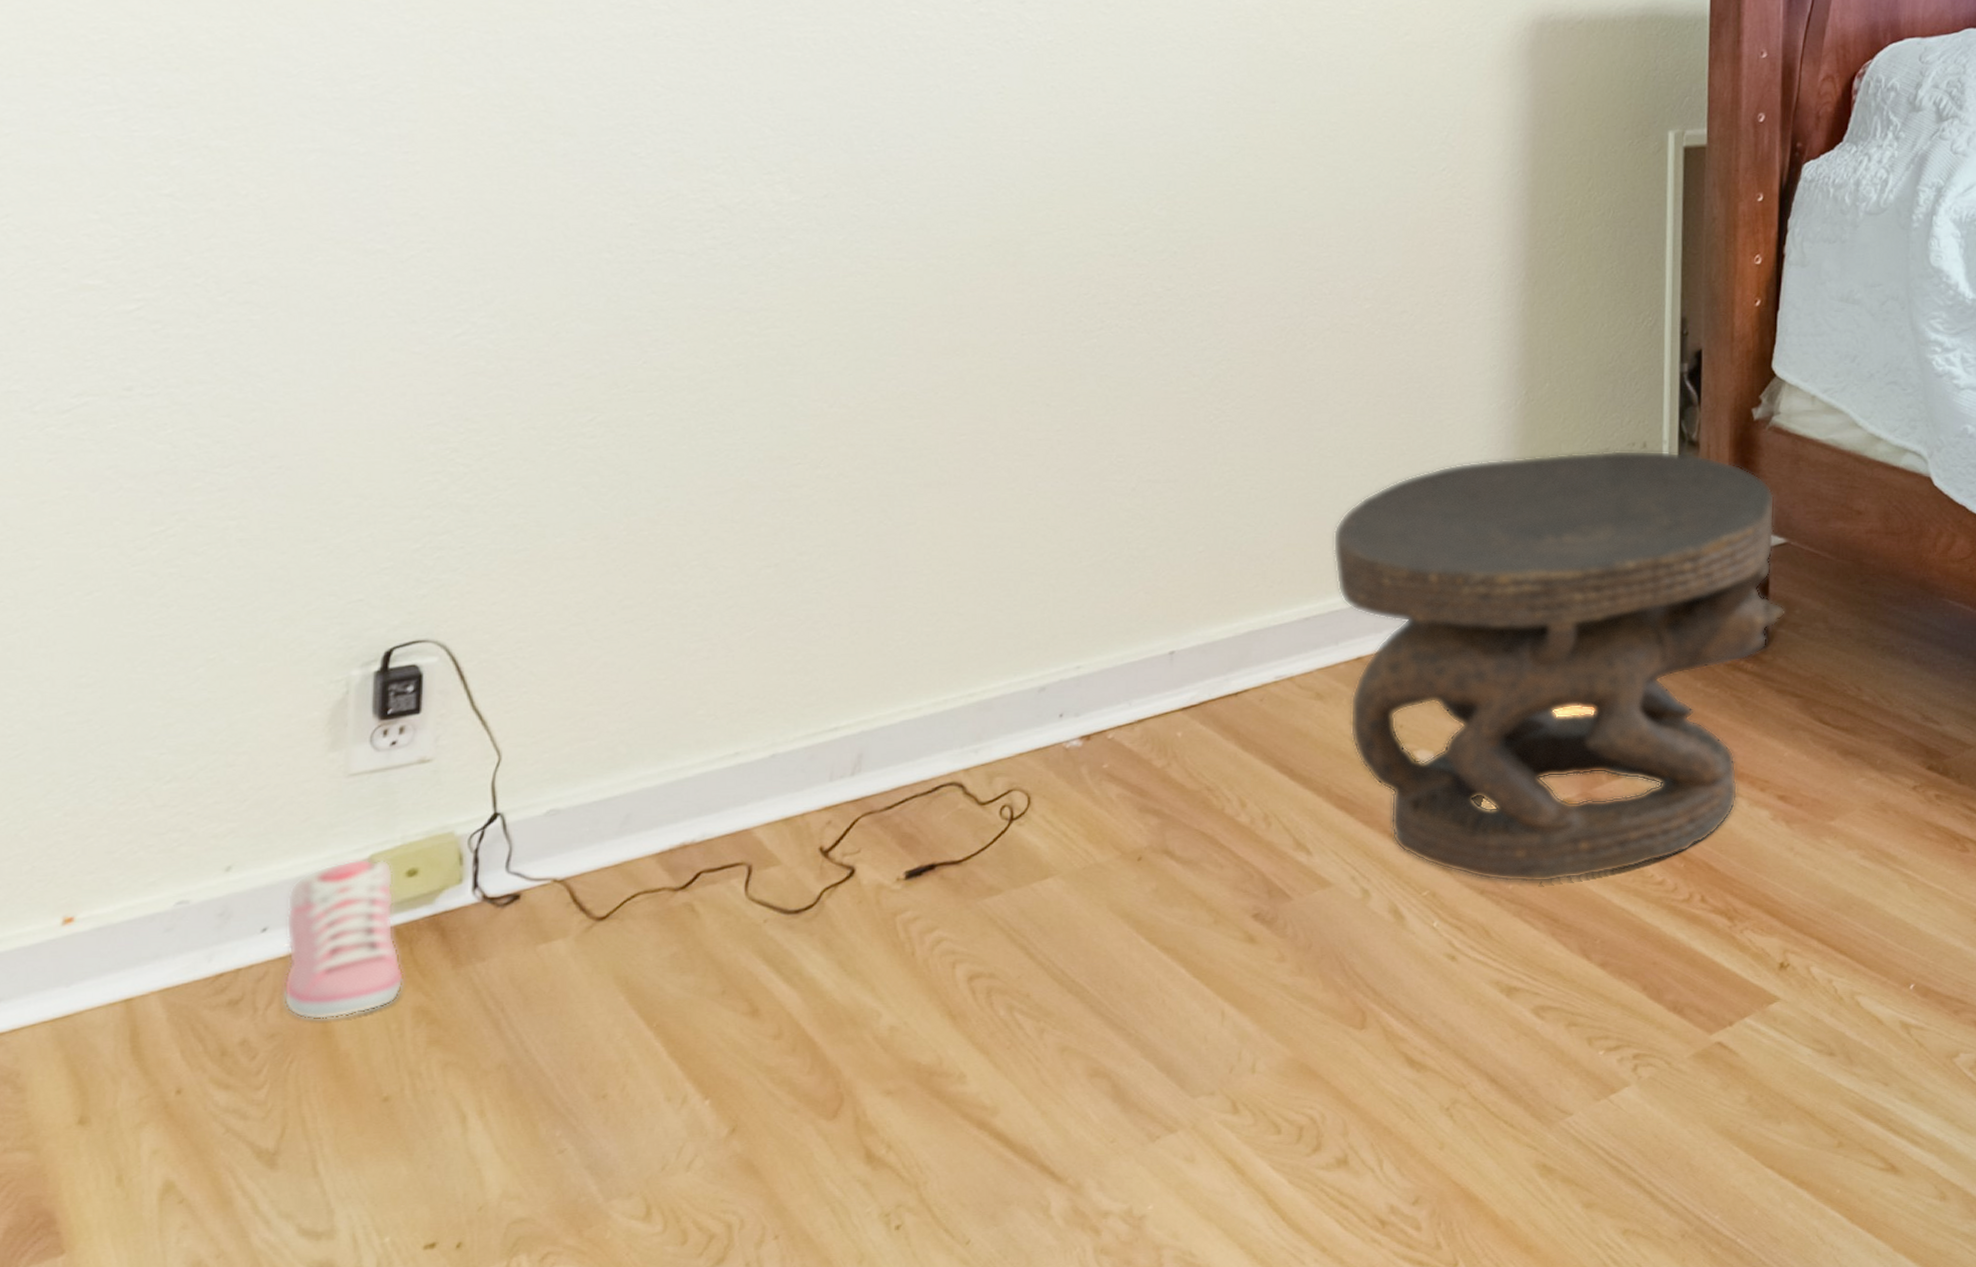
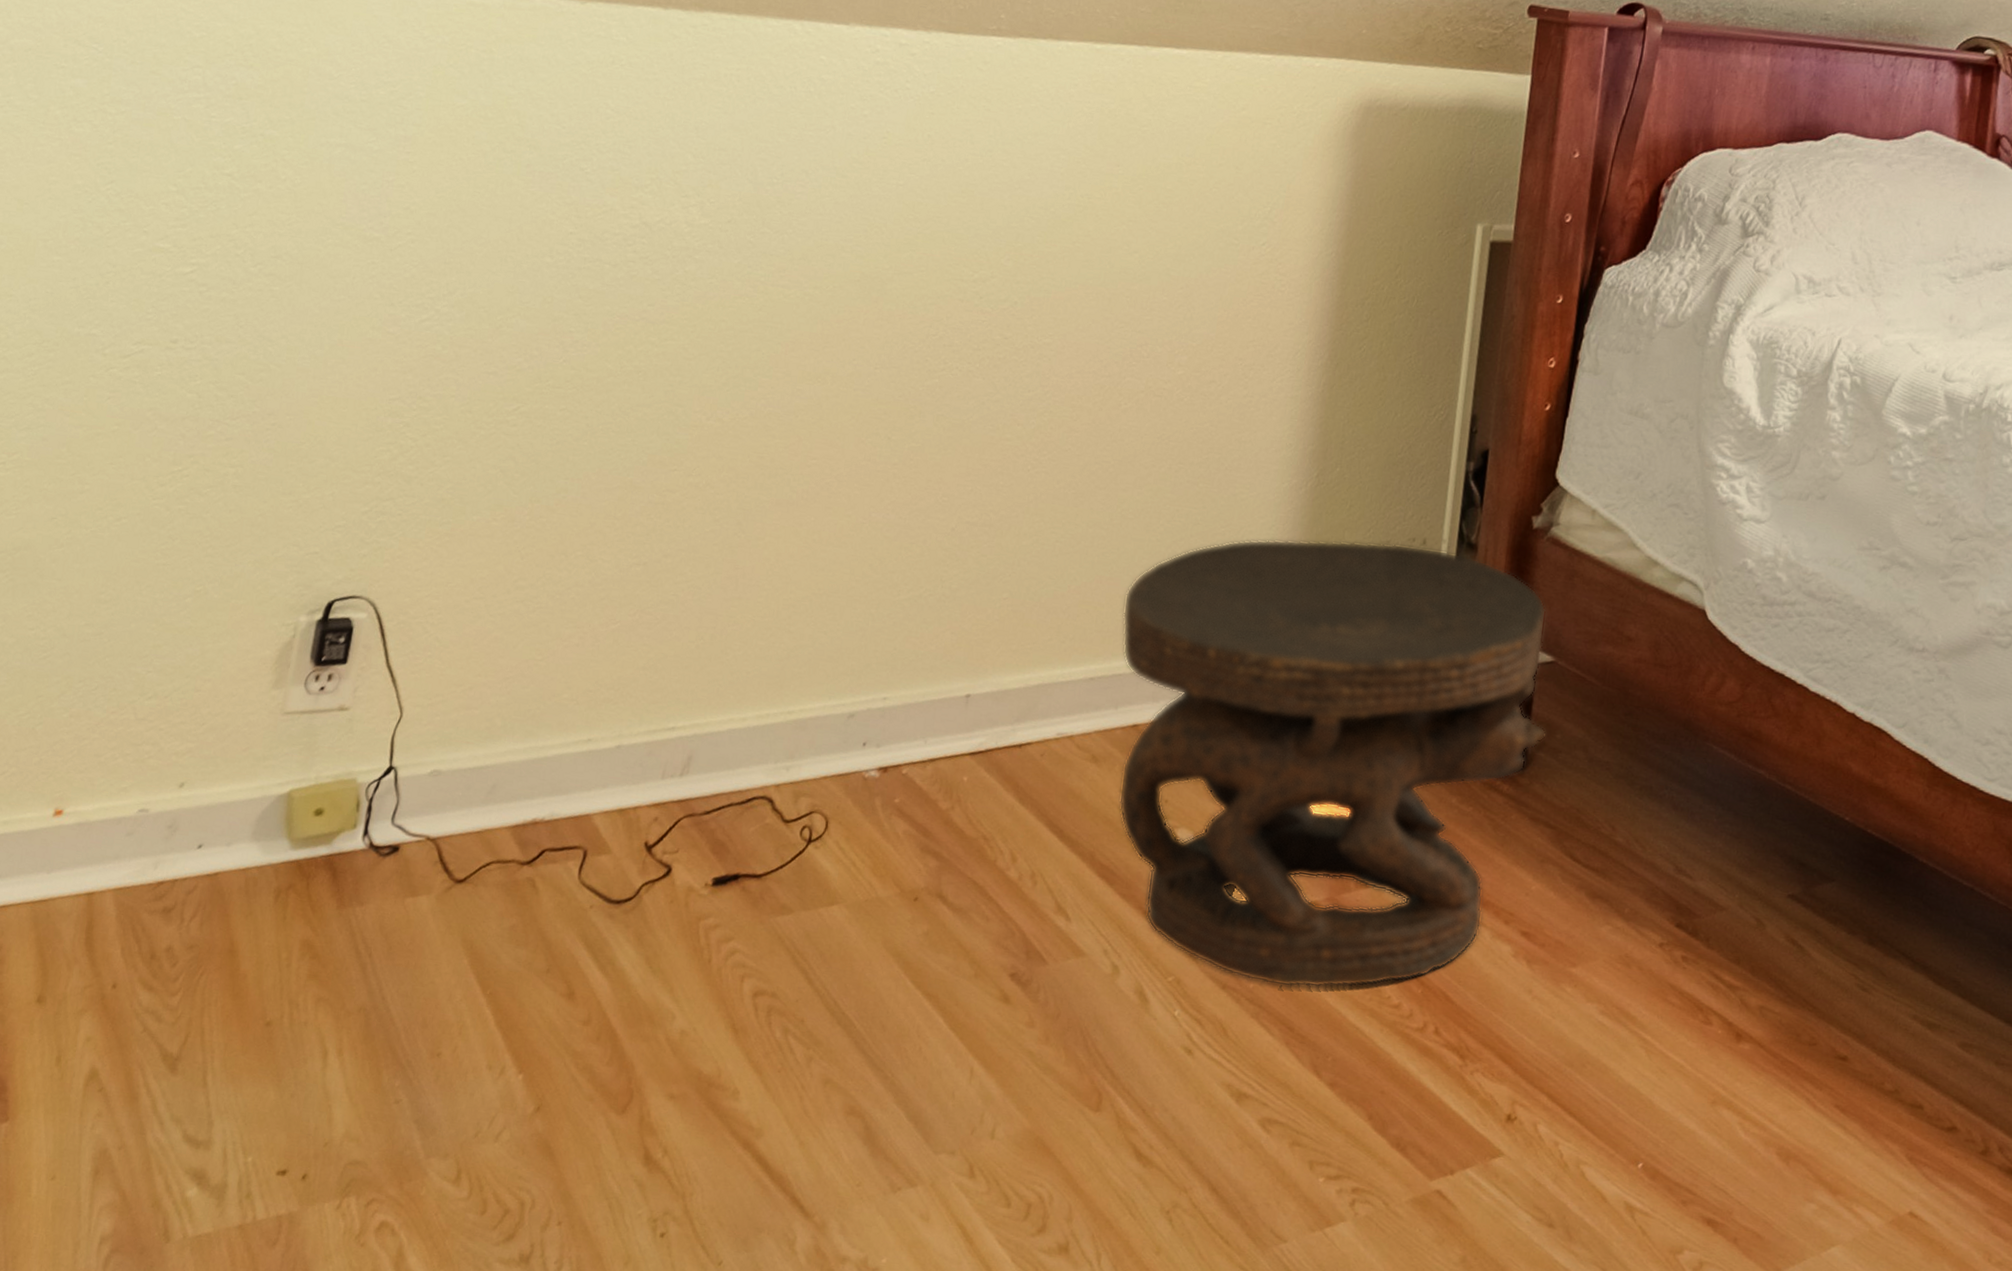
sneaker: present [283,858,405,1020] -> none [204,792,305,940]

